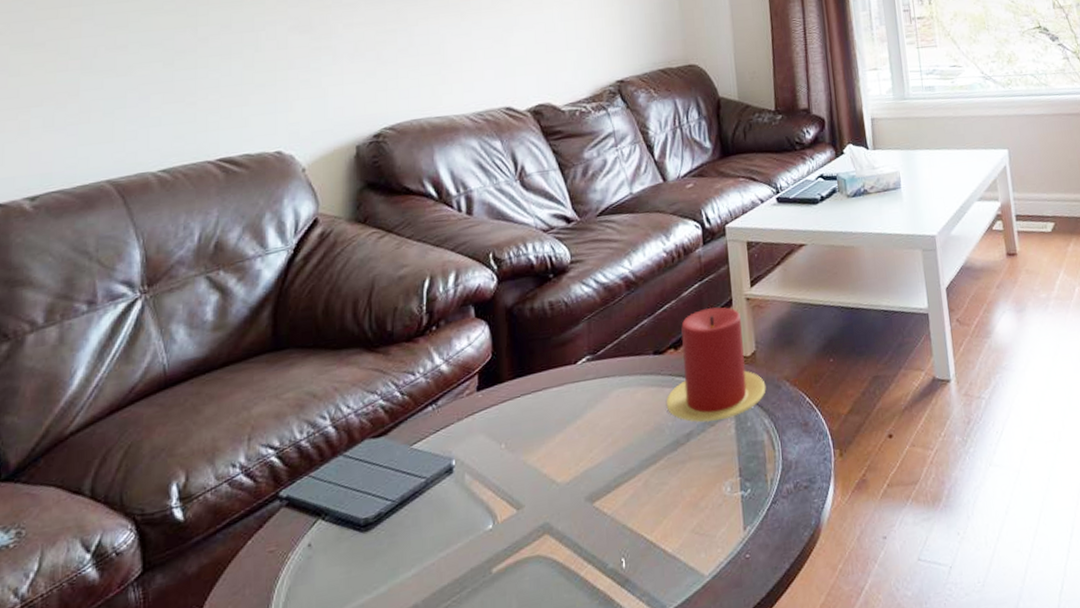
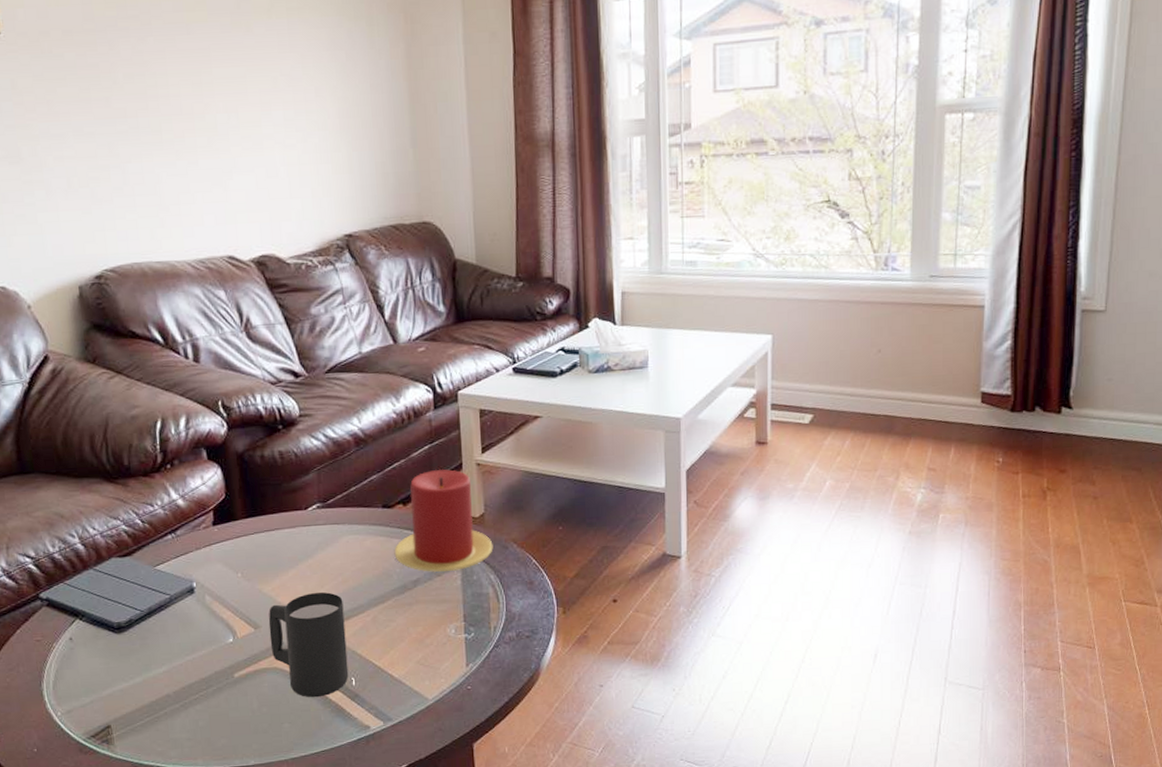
mug: none [532,457,619,590] -> present [268,592,349,698]

